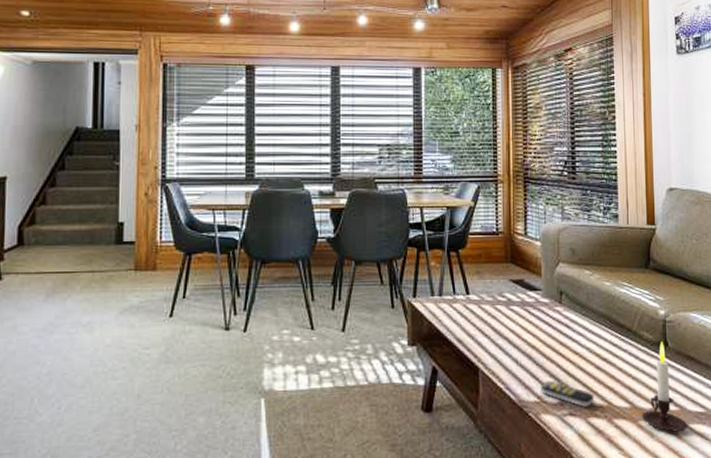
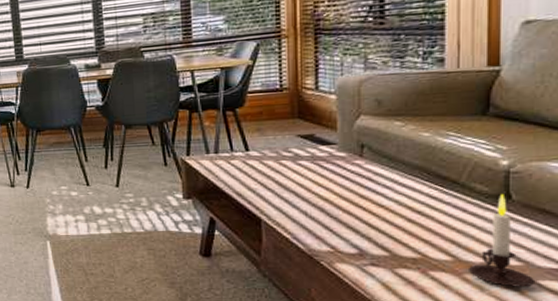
remote control: present [540,380,595,407] -> none [334,231,405,258]

